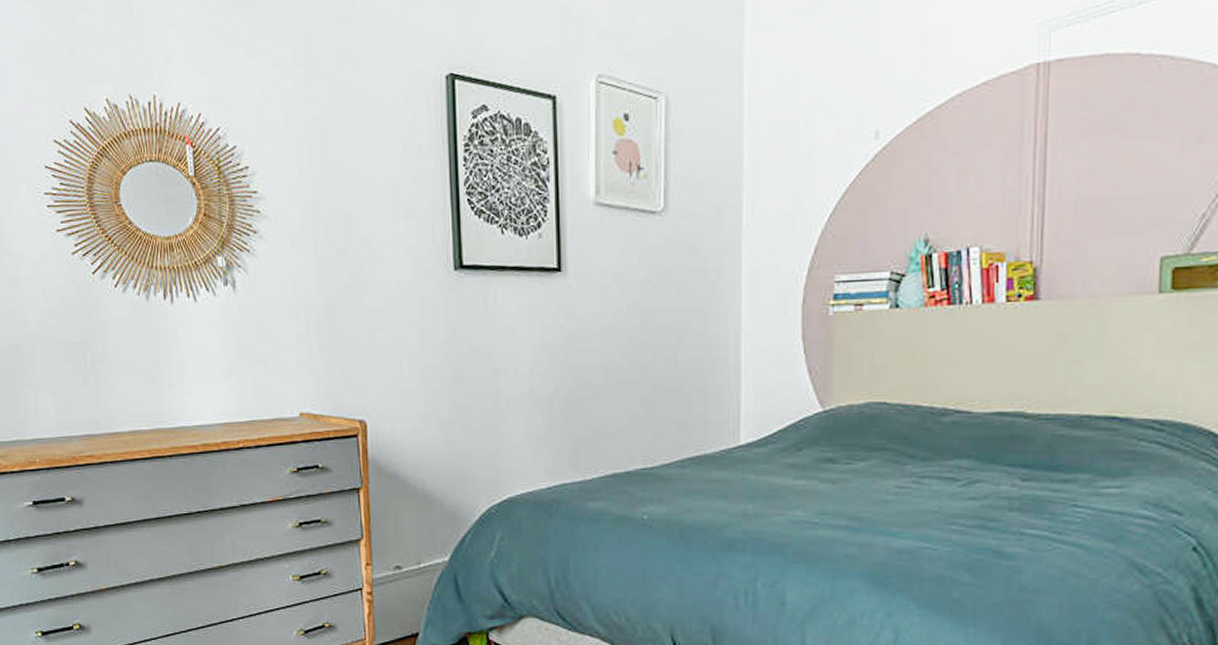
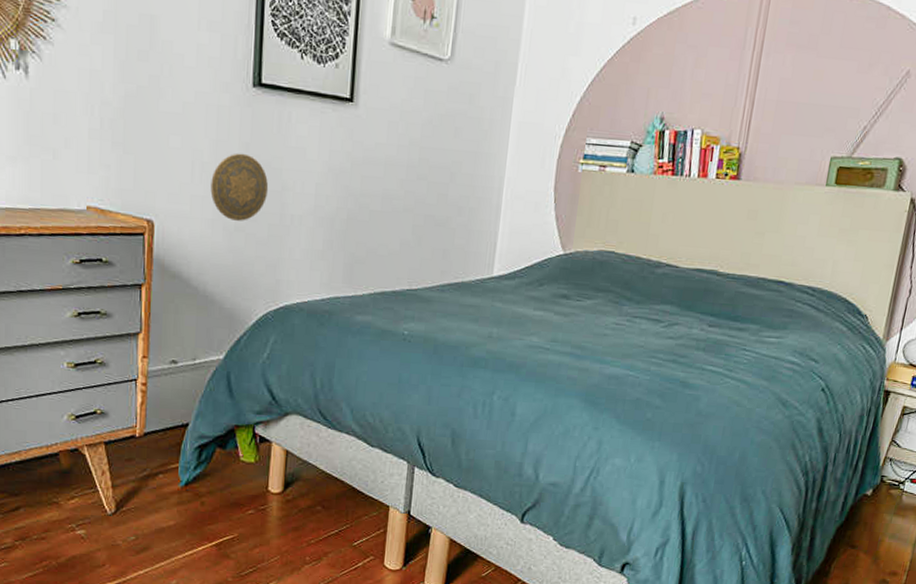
decorative plate: none [420,340,480,412] -> present [210,153,269,221]

